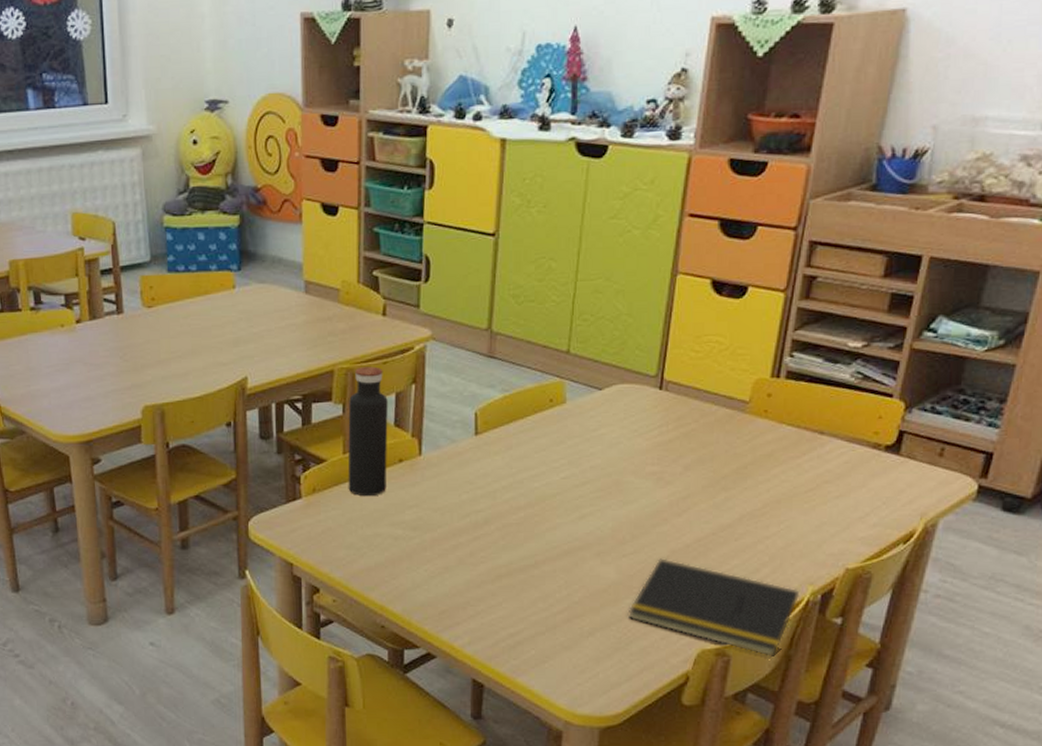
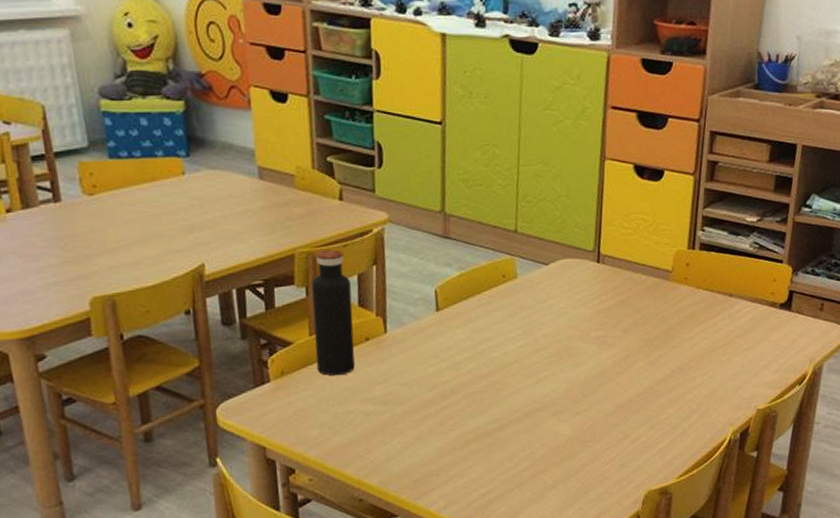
notepad: present [627,558,800,658] -> none [584,413,724,492]

